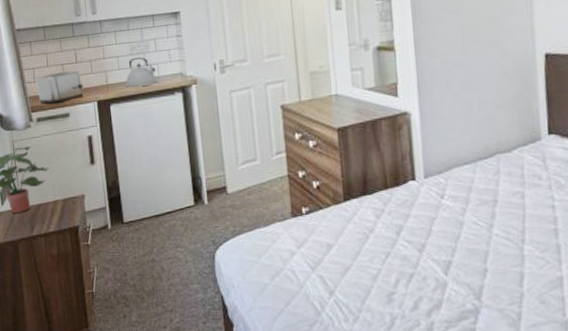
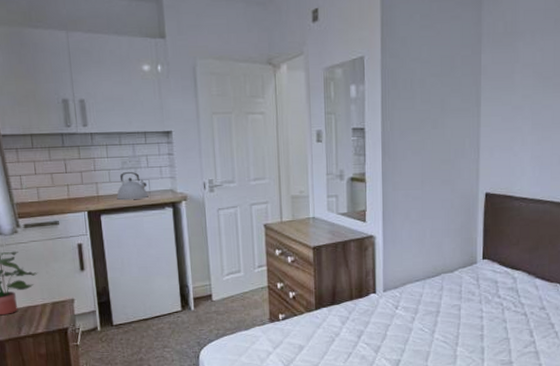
toaster: present [35,70,84,105] -> none [22,180,74,212]

